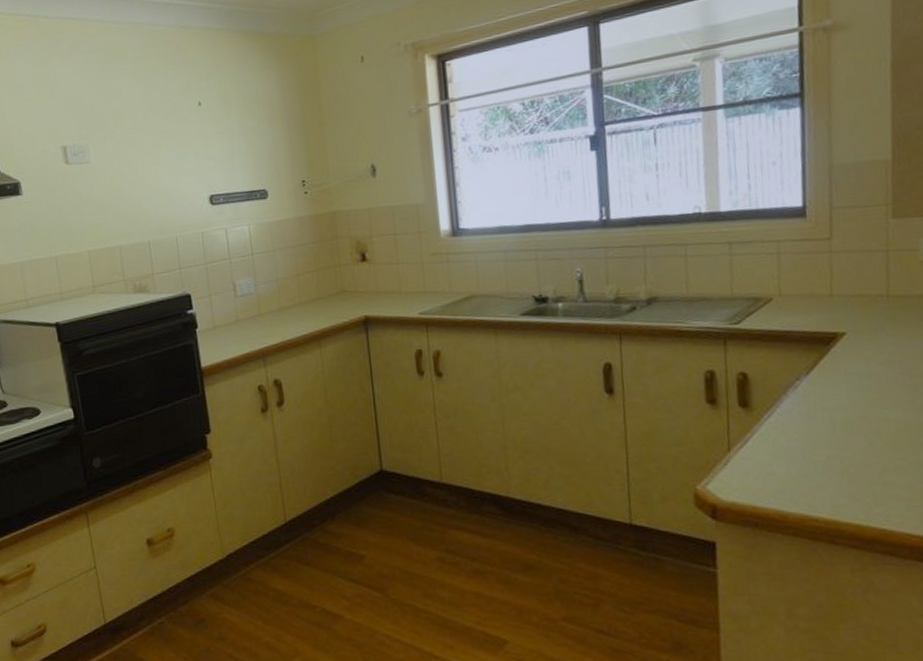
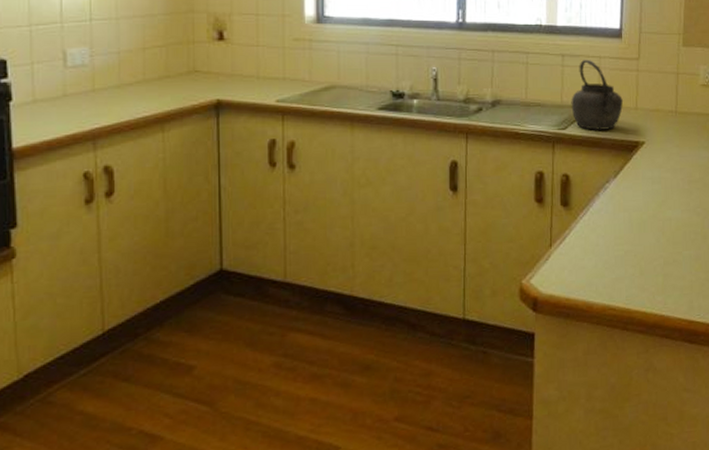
kettle: none [743,244,814,323] -> present [571,59,624,130]

